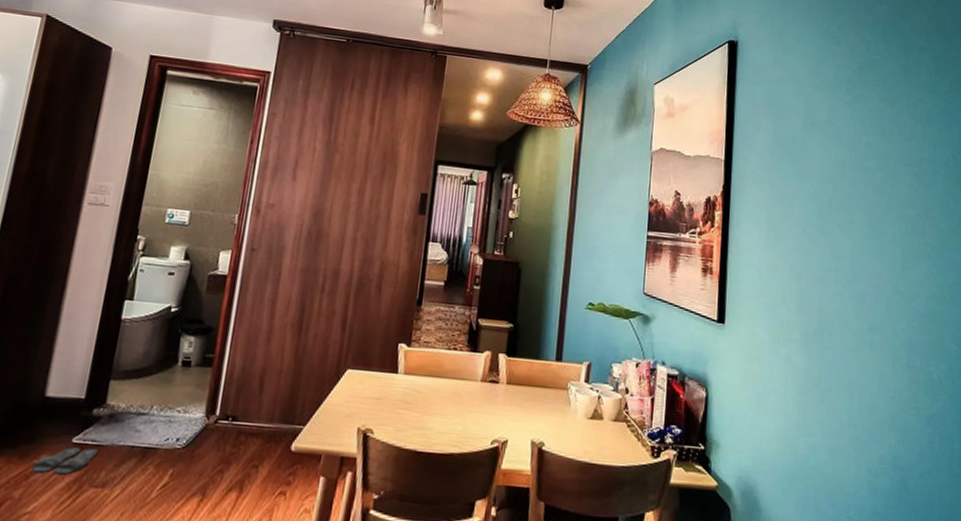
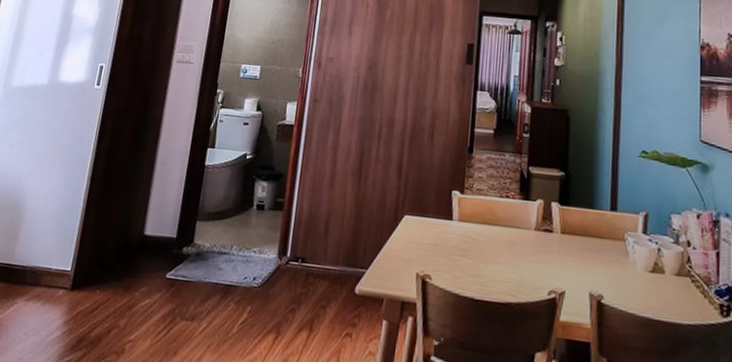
slippers: present [32,447,98,475] -> none [134,282,188,308]

